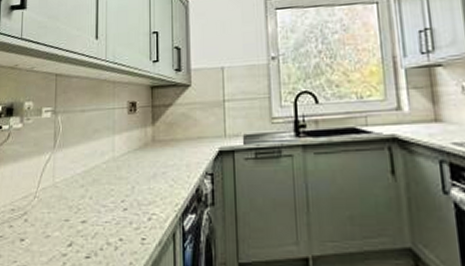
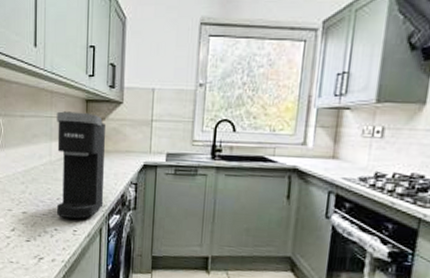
coffee maker: none [120,100,176,223] -> present [57,111,105,219]

